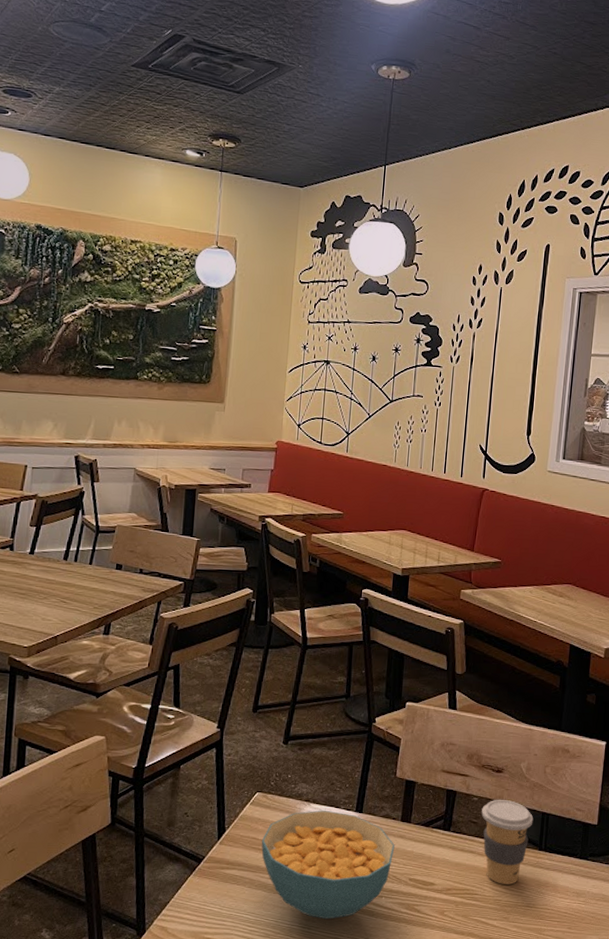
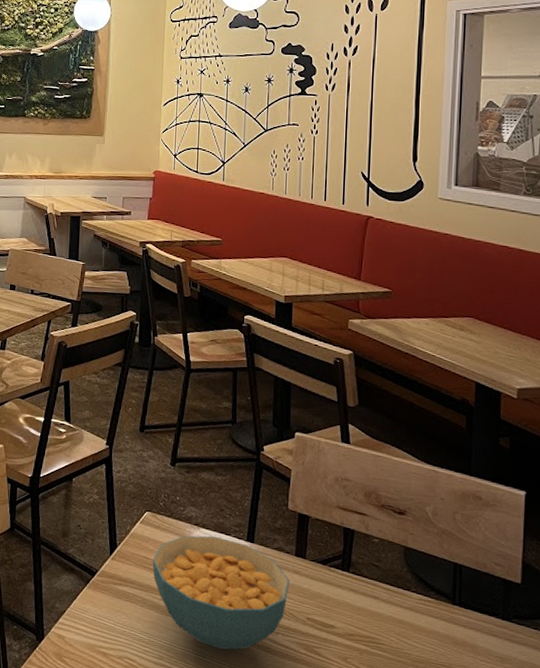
coffee cup: present [481,799,534,884] -> none [384,543,444,639]

